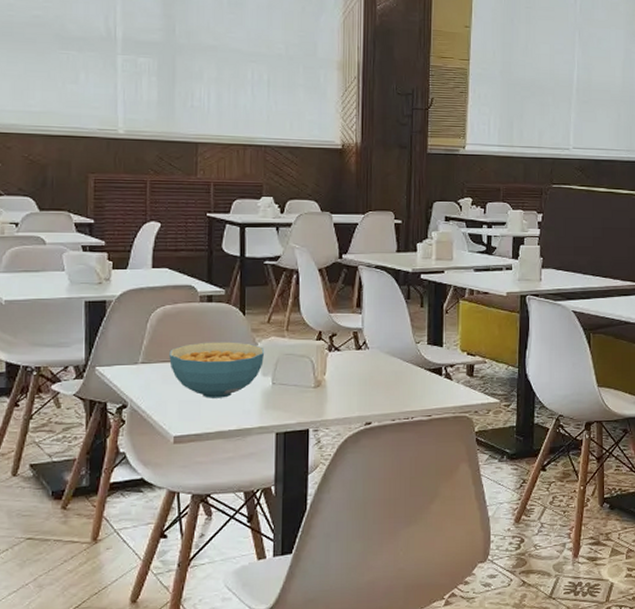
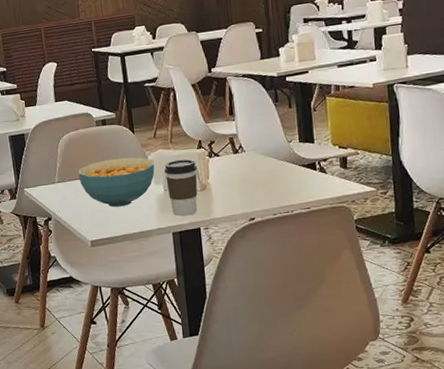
coffee cup: none [274,350,314,415] -> present [164,159,198,216]

